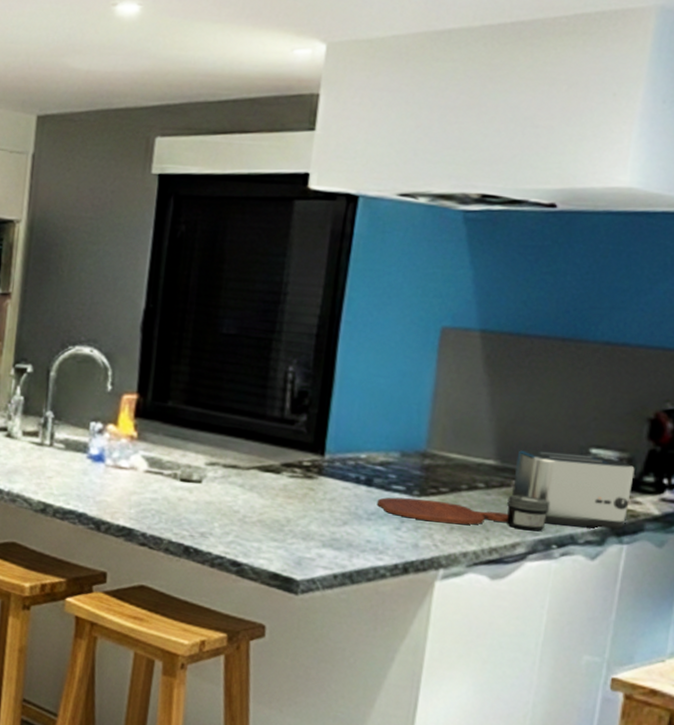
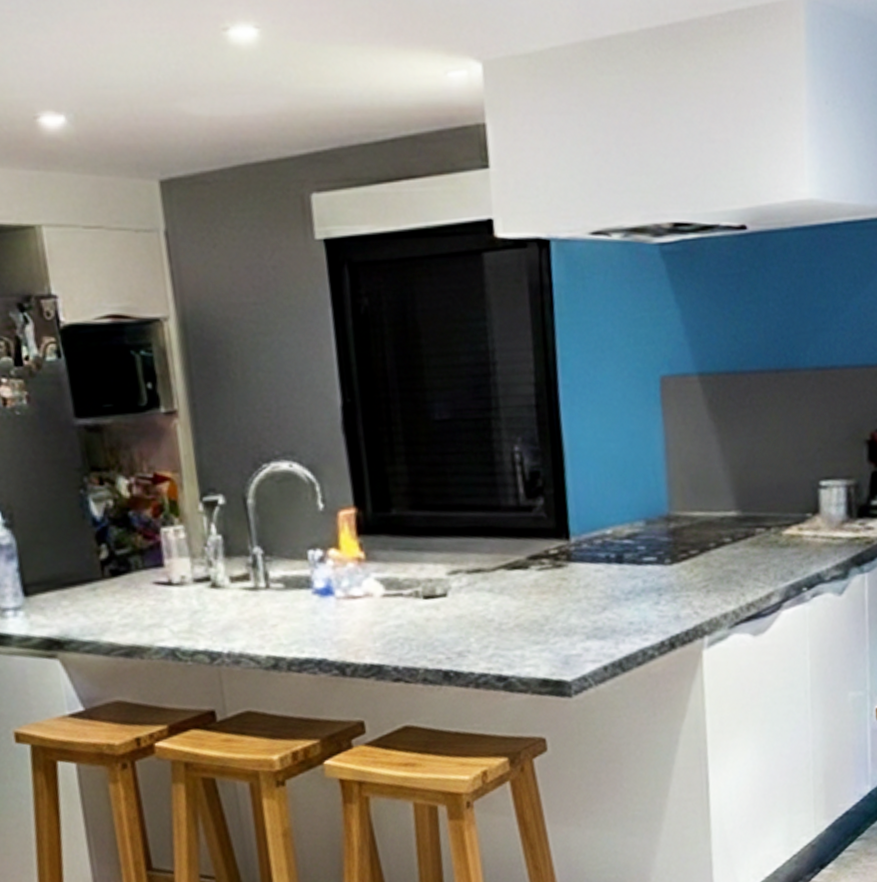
cutting board: present [376,497,509,525] -> none [631,564,759,590]
jar: present [507,495,551,531] -> none [754,541,795,579]
toaster: present [512,449,636,531] -> none [756,487,864,566]

